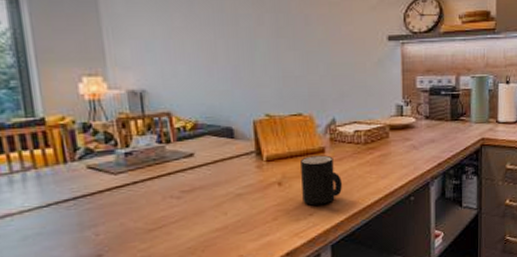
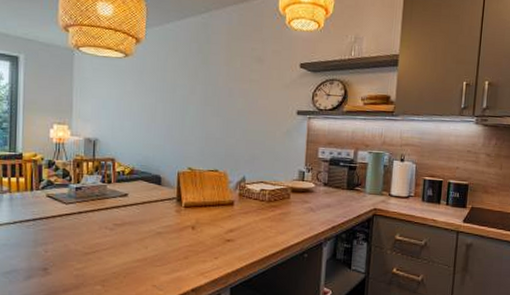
mug: present [301,155,342,206] -> none [210,207,245,251]

